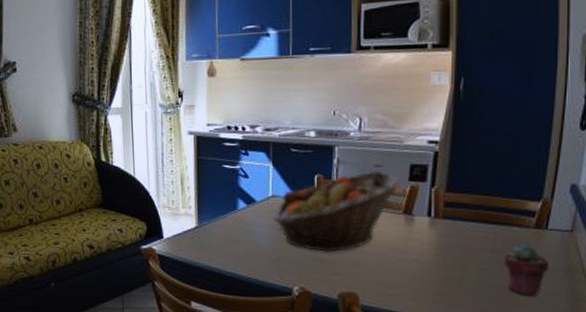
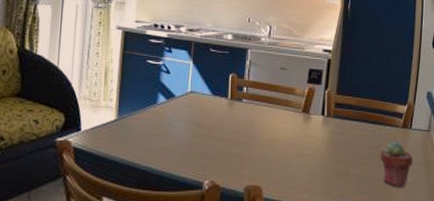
fruit basket: present [272,170,401,252] -> none [189,72,301,146]

